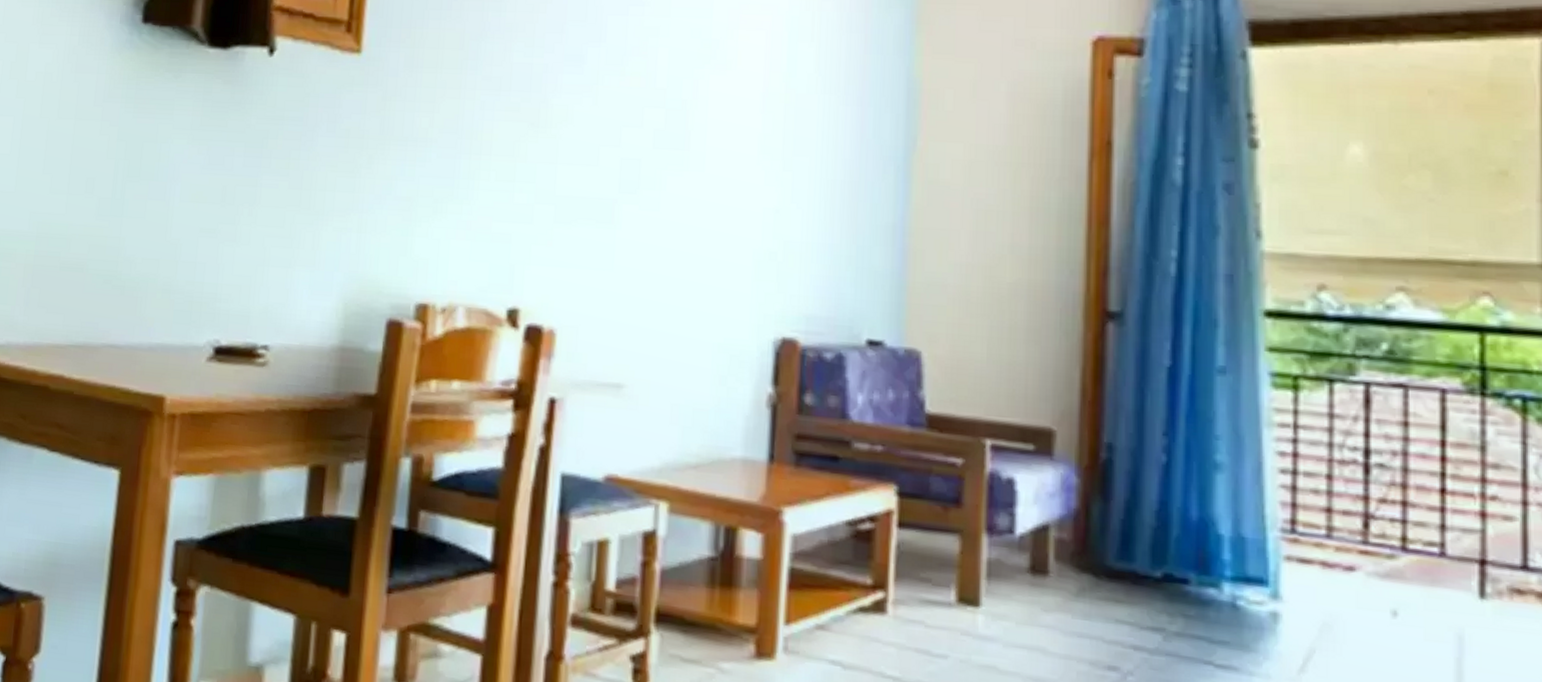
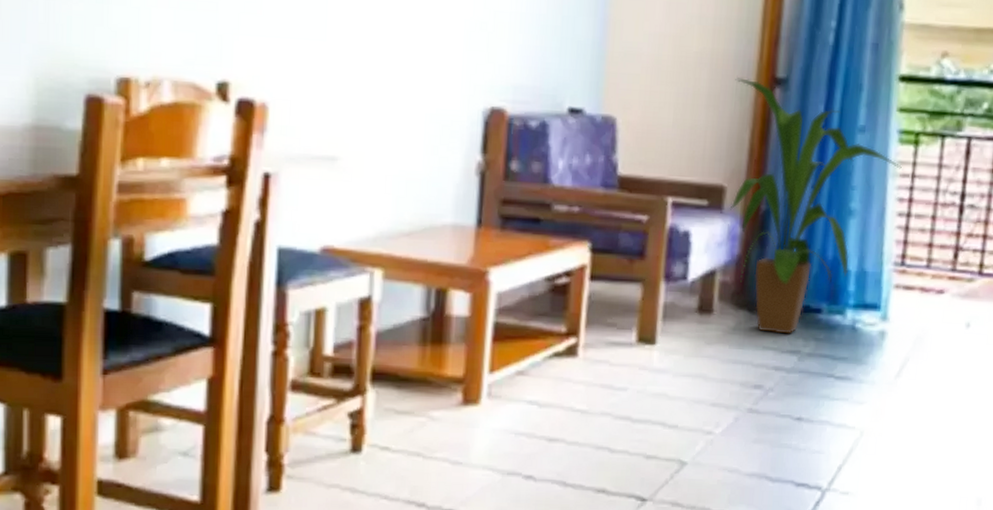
house plant: none [1058,311,1281,608] -> present [729,78,903,334]

